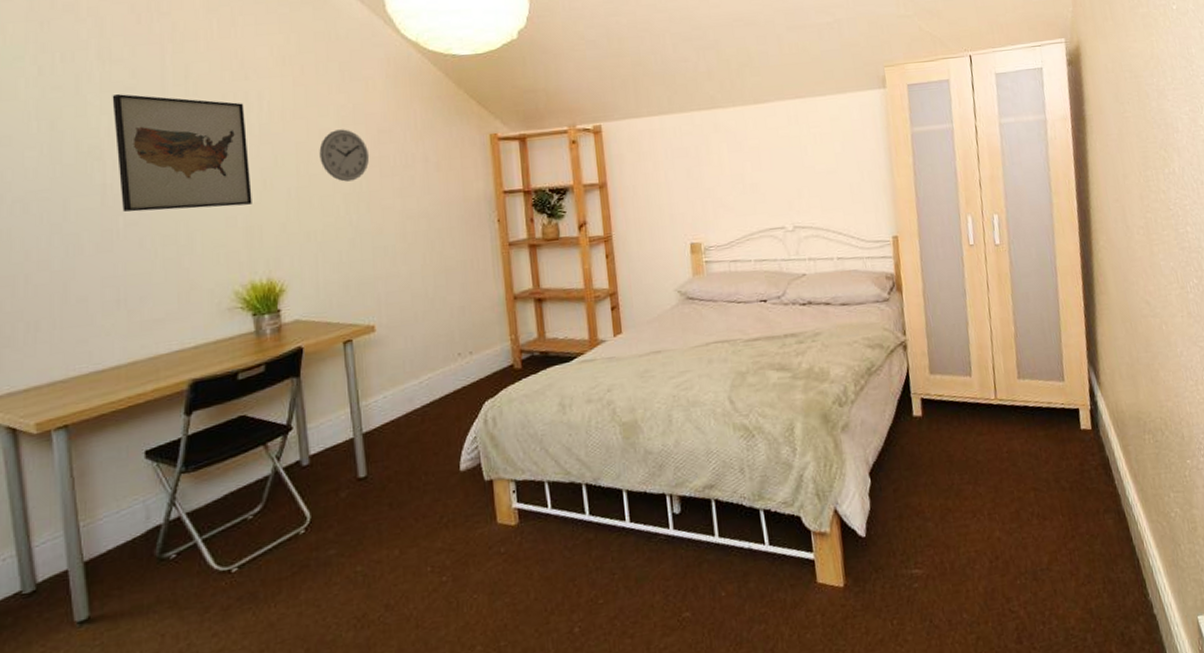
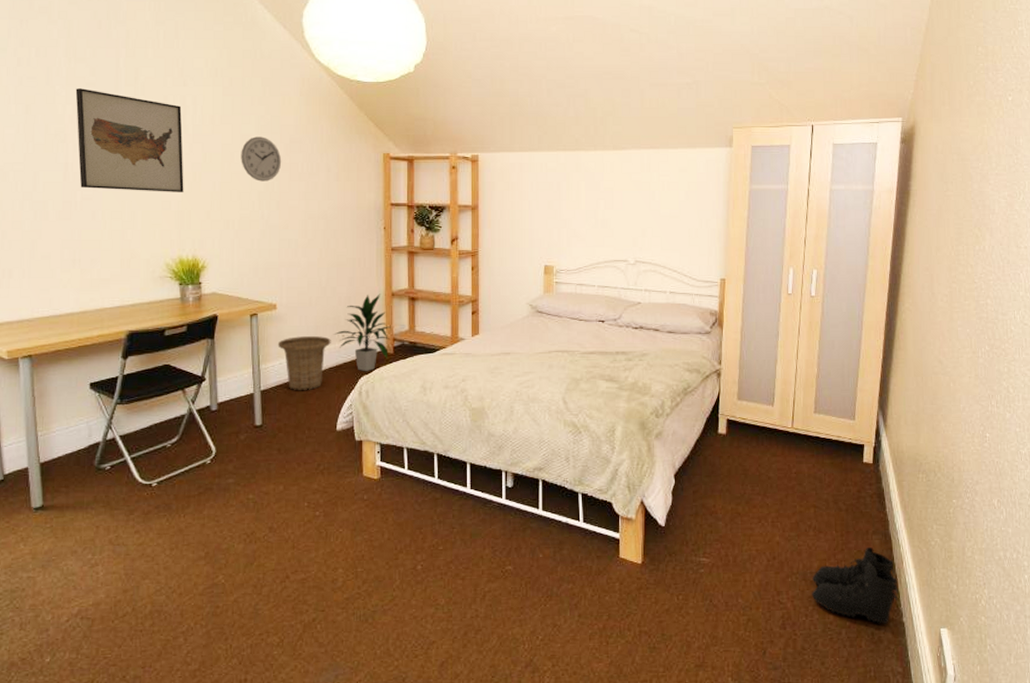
basket: none [379,357,445,429] -> present [277,336,331,391]
indoor plant: none [447,298,516,394] -> present [334,294,391,371]
boots: none [1044,528,1144,621] -> present [812,546,899,624]

